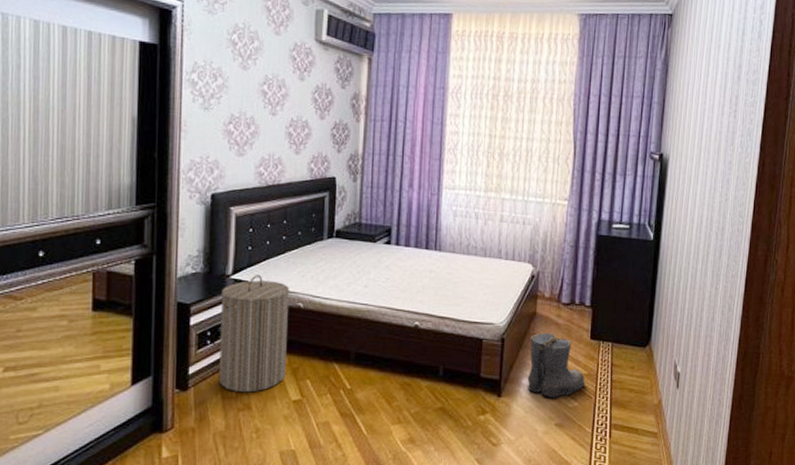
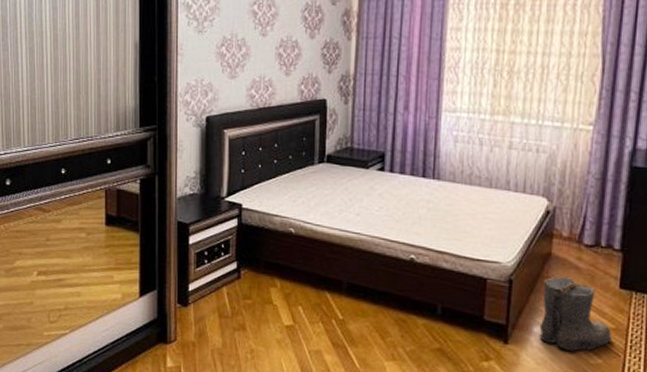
laundry hamper: present [219,275,290,393] -> none [216,198,282,314]

